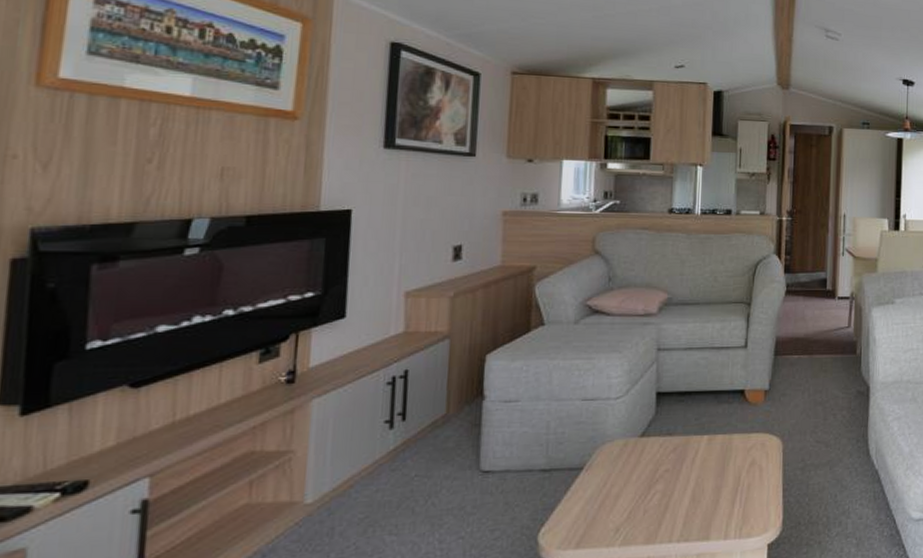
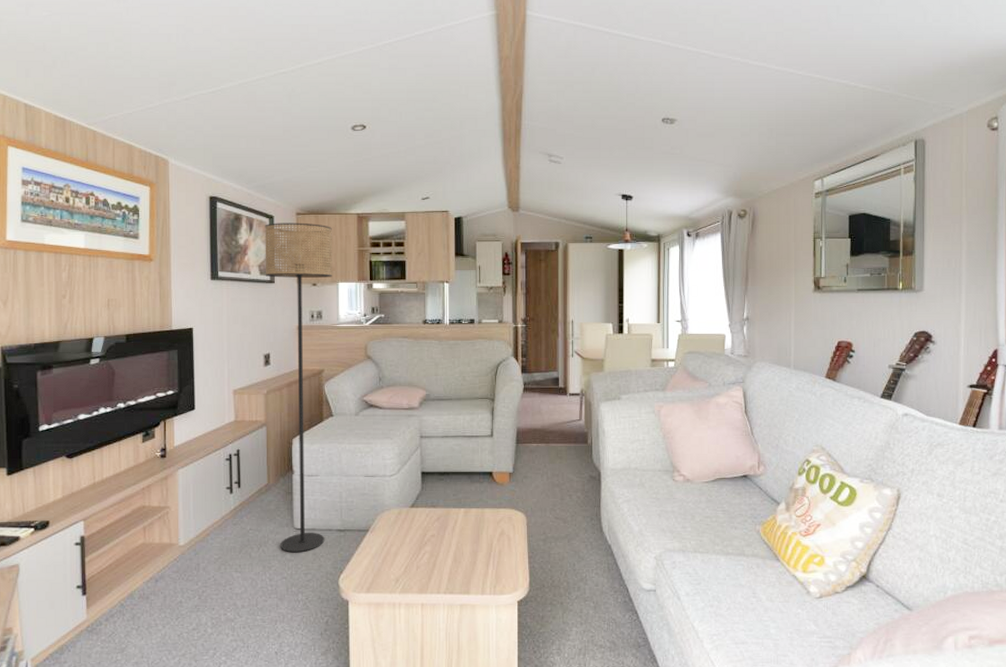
floor lamp: none [458,81,558,504] -> present [265,222,332,553]

